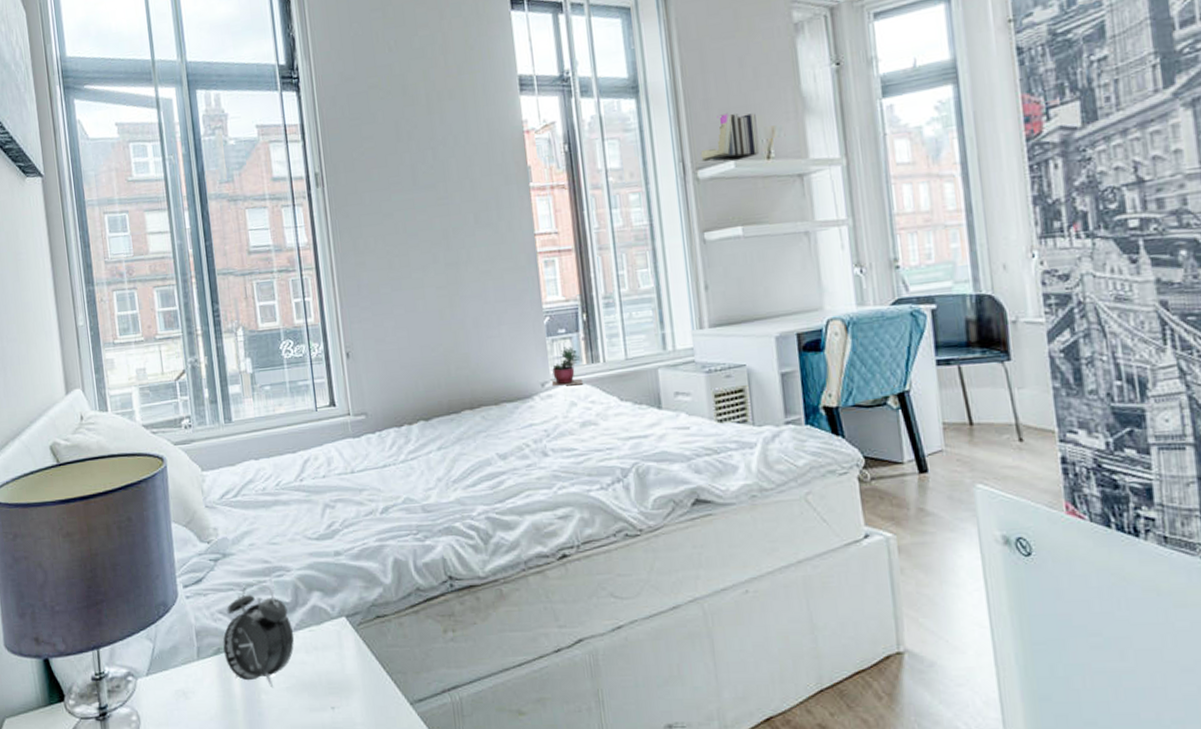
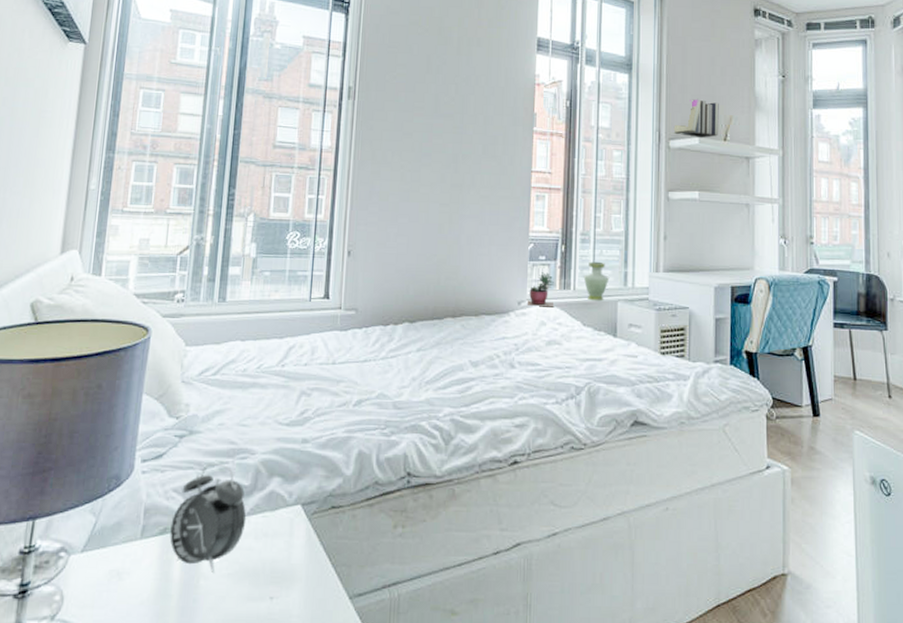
vase: none [613,326,645,372] -> present [583,261,610,301]

